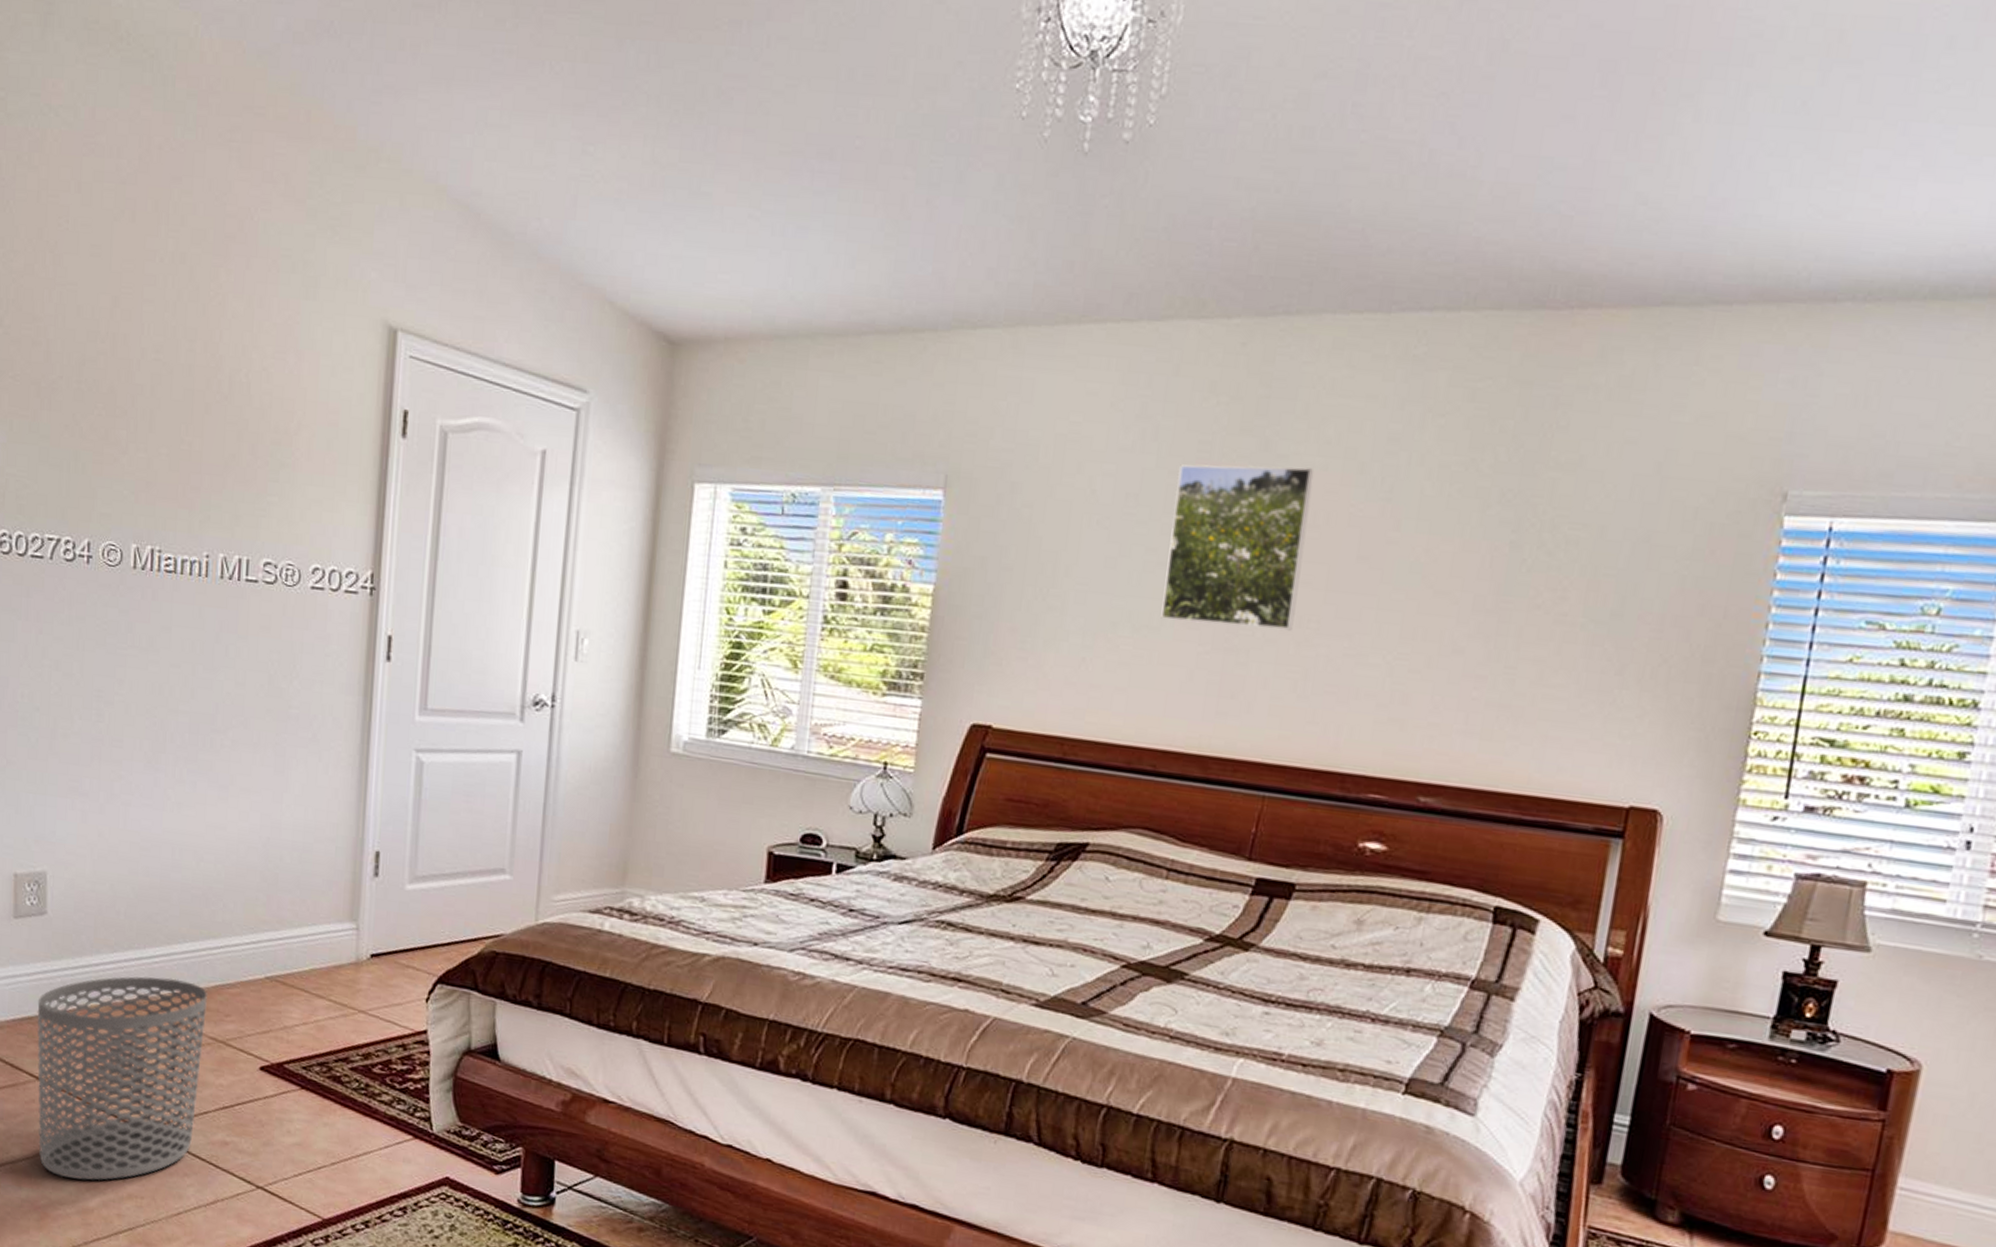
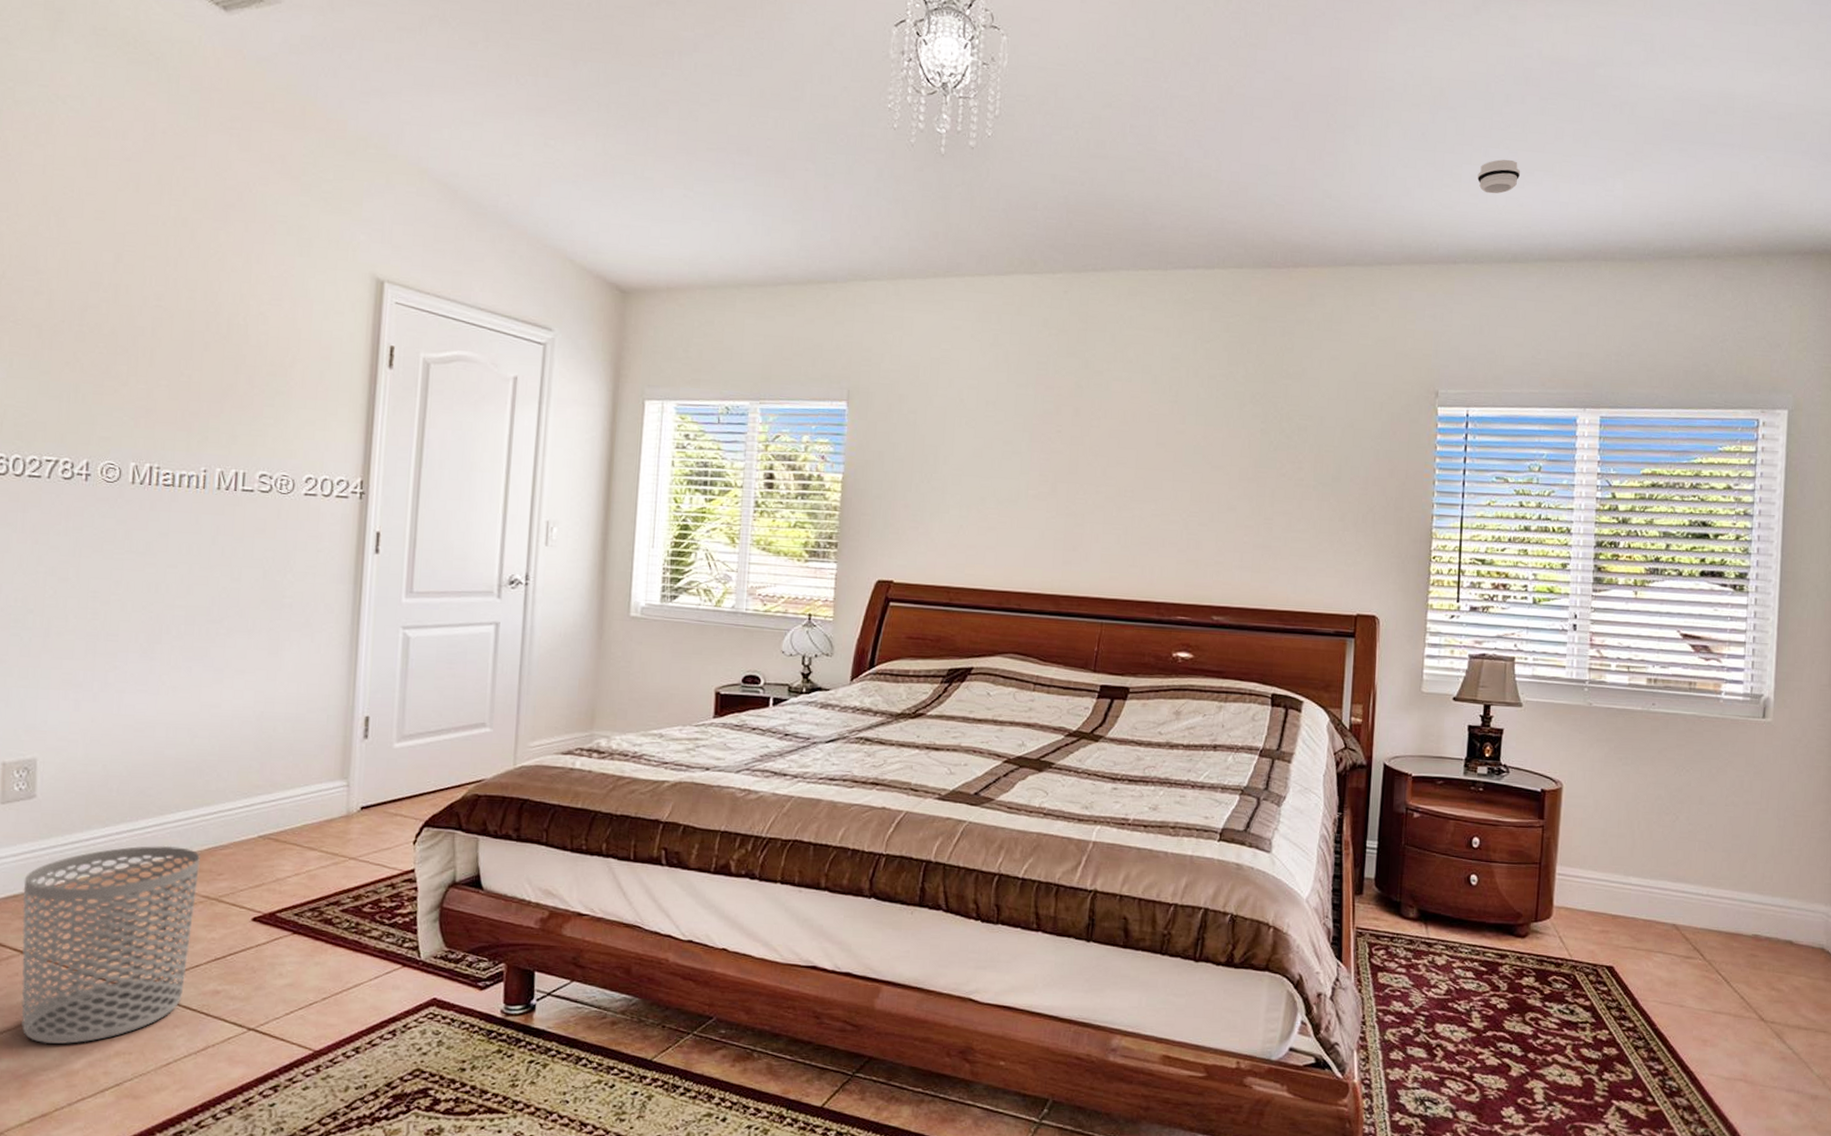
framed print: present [1161,464,1315,631] -> none [1017,379,1122,499]
smoke detector: none [1886,139,1961,194] -> present [1477,159,1521,194]

